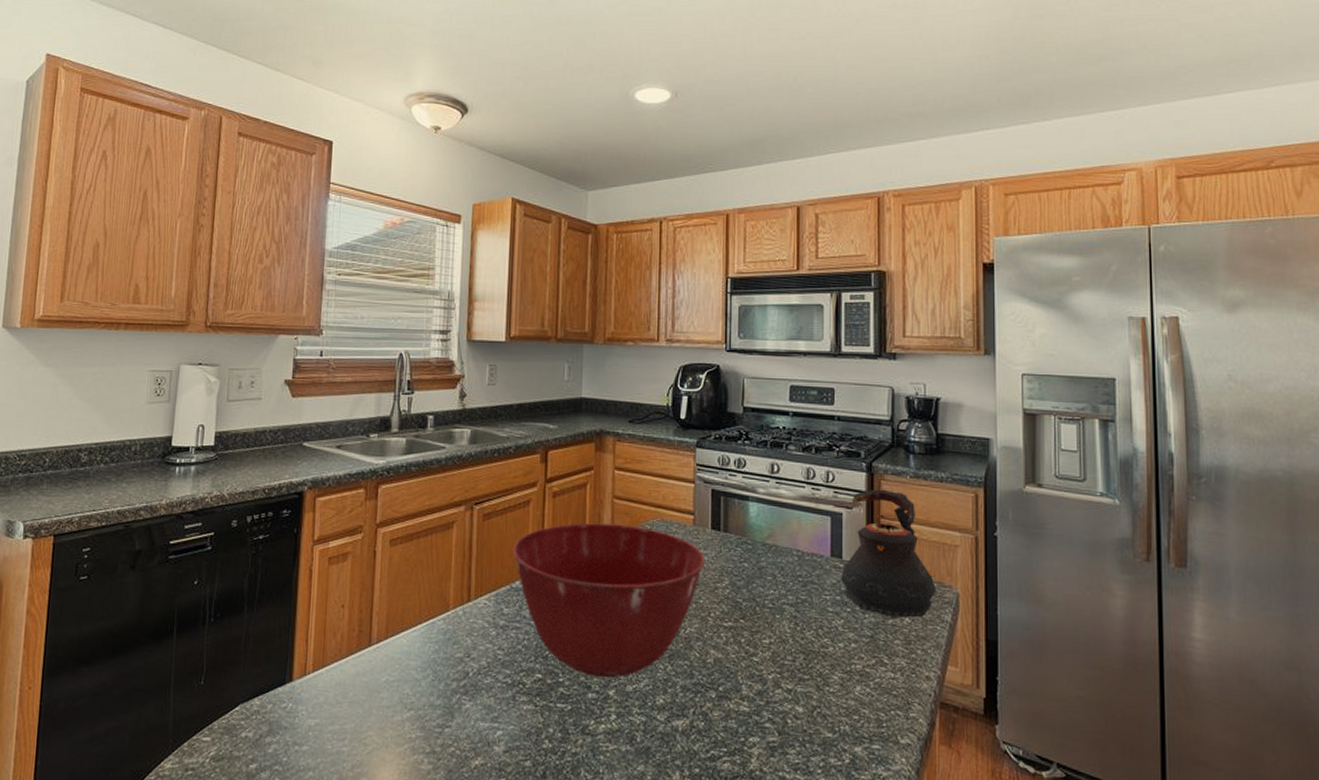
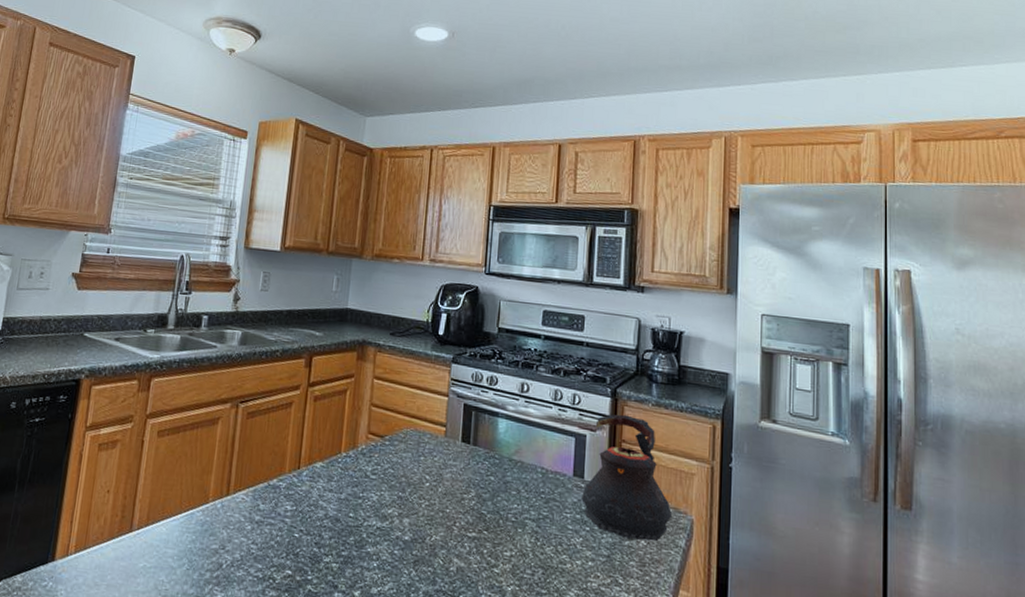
mixing bowl: present [512,523,706,678] -> none [272,427,455,580]

